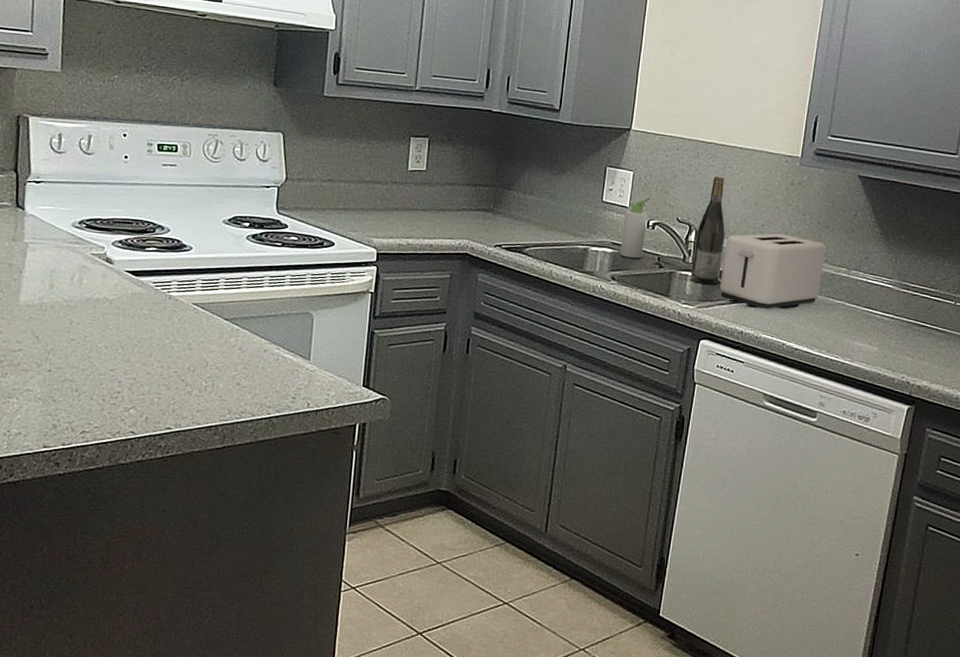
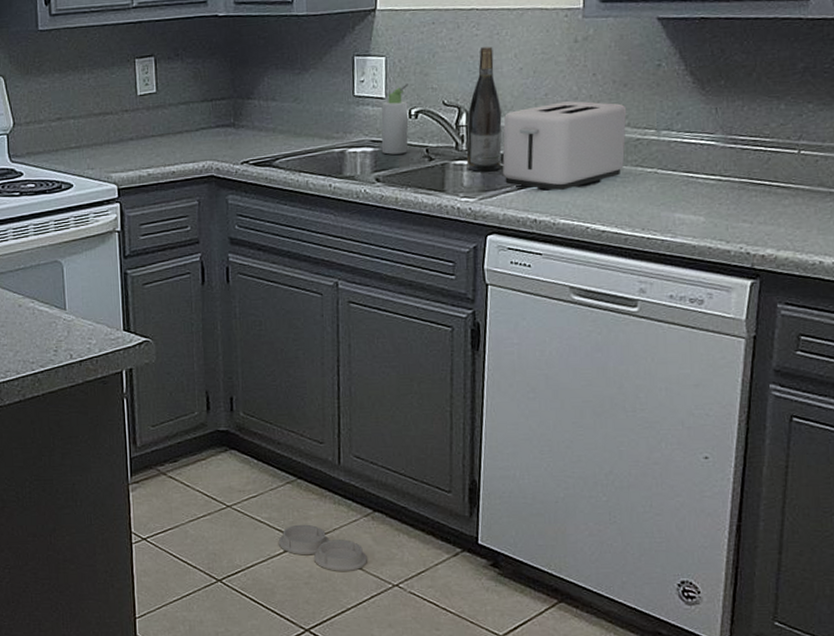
pet bowl: none [480,585,560,633] -> present [278,524,367,571]

